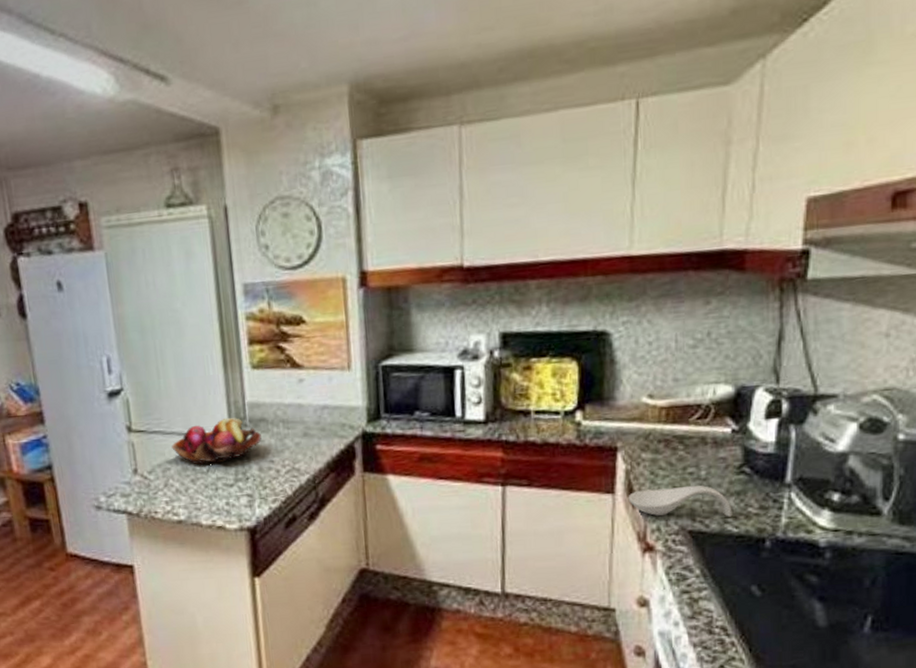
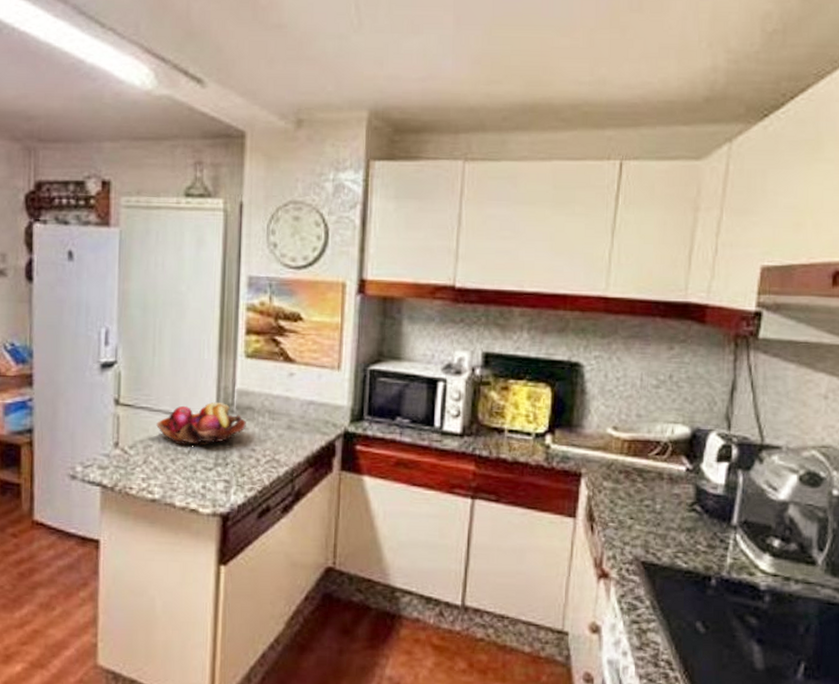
spoon rest: present [628,485,732,517] -> none [588,517,683,552]

